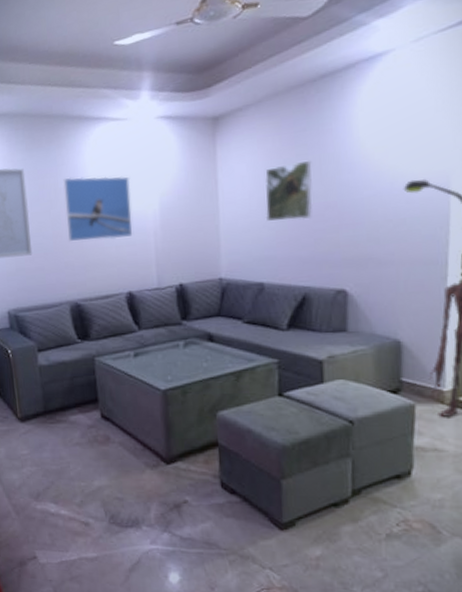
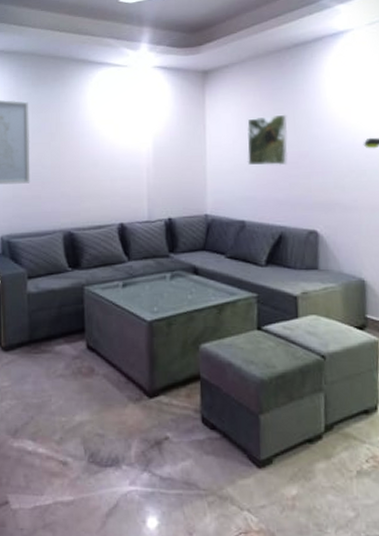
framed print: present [63,176,133,242] -> none [65,113,127,173]

